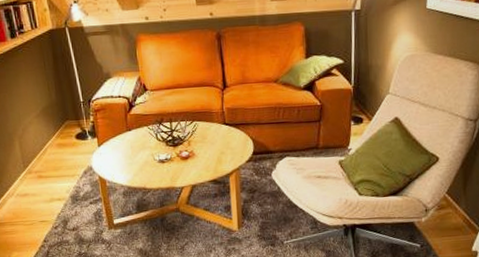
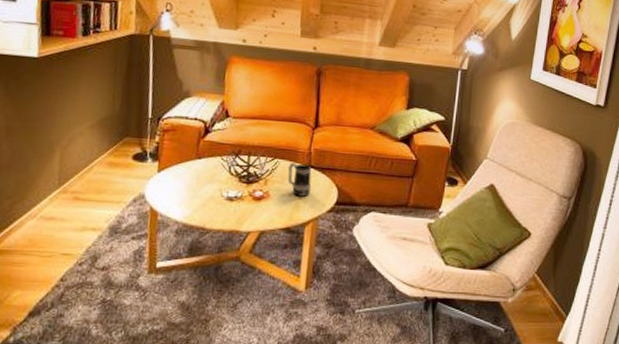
mug: none [206,122,229,152] -> present [287,163,312,197]

